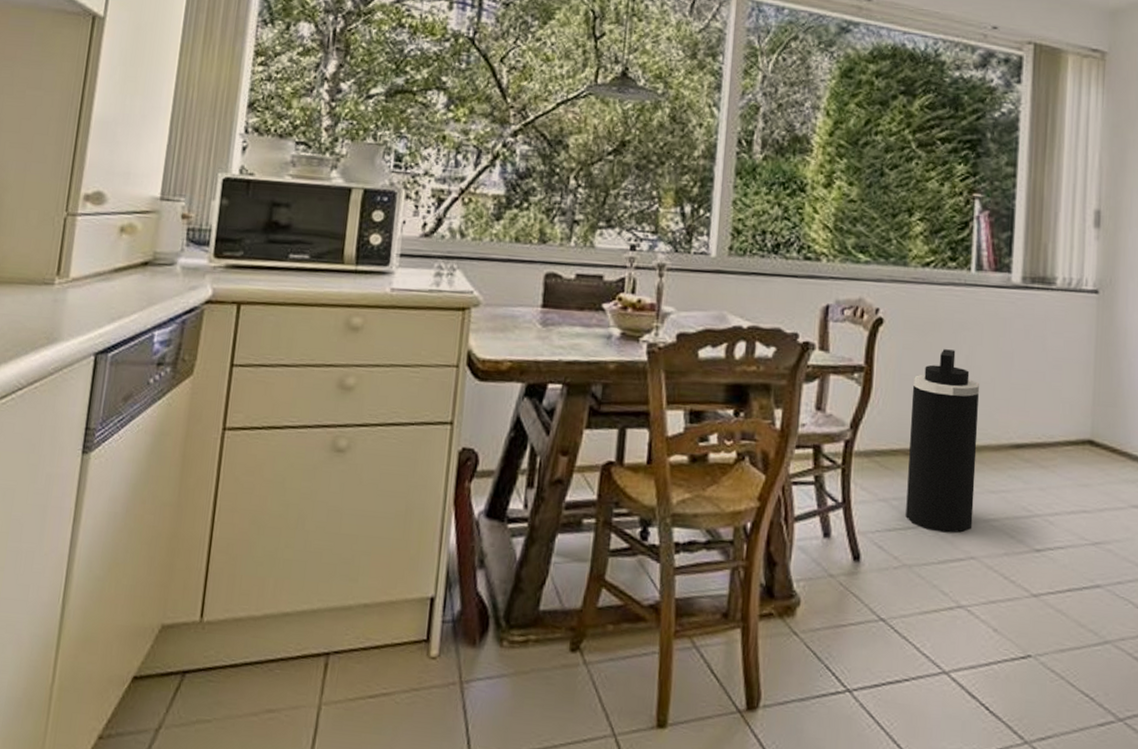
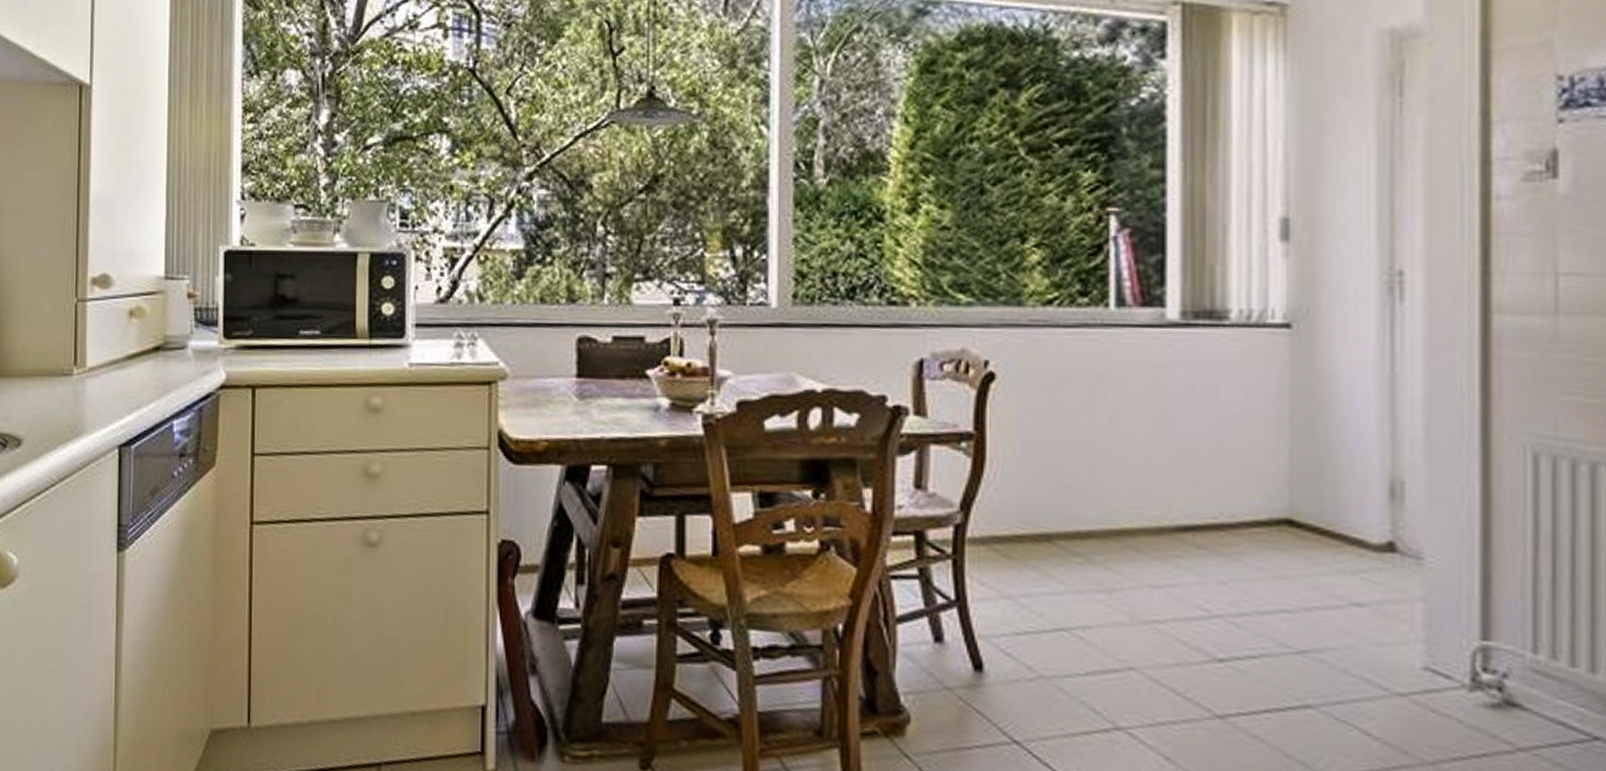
trash can: present [905,349,980,533] -> none [1038,408,1130,638]

